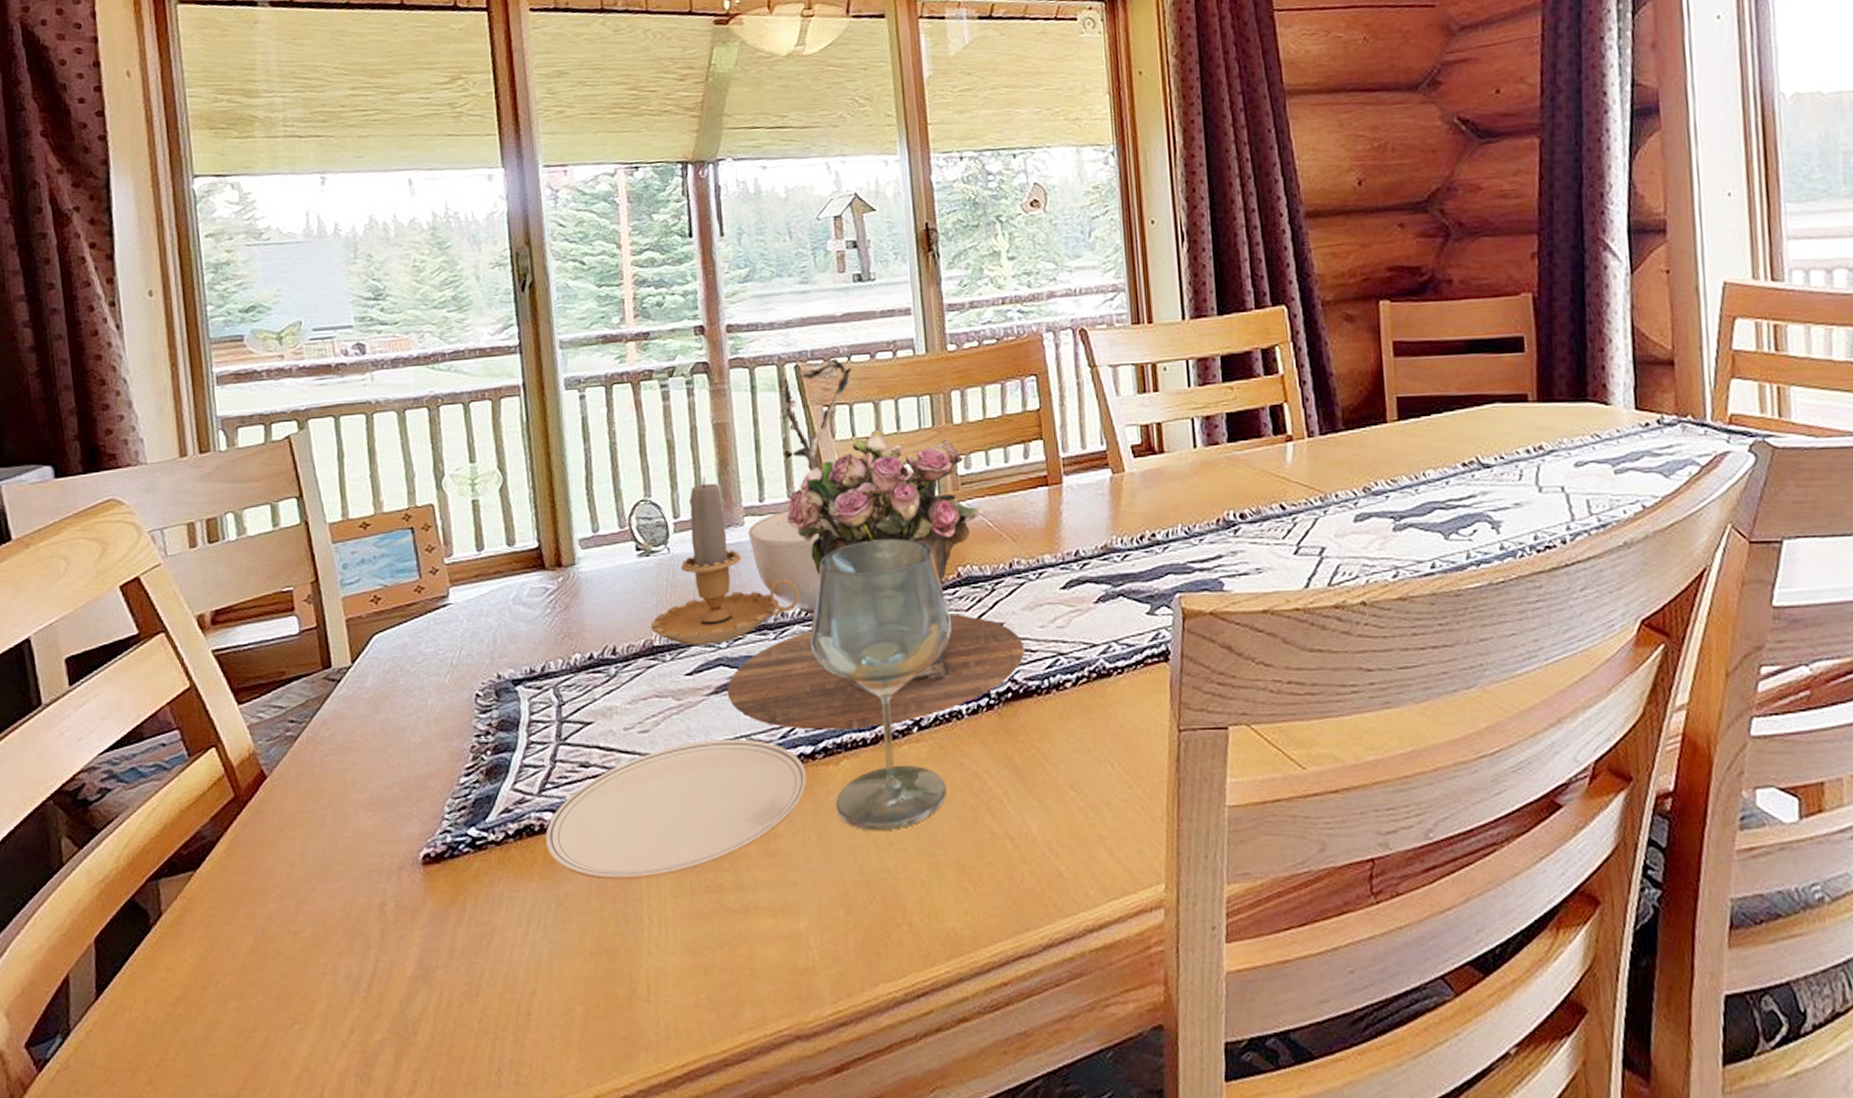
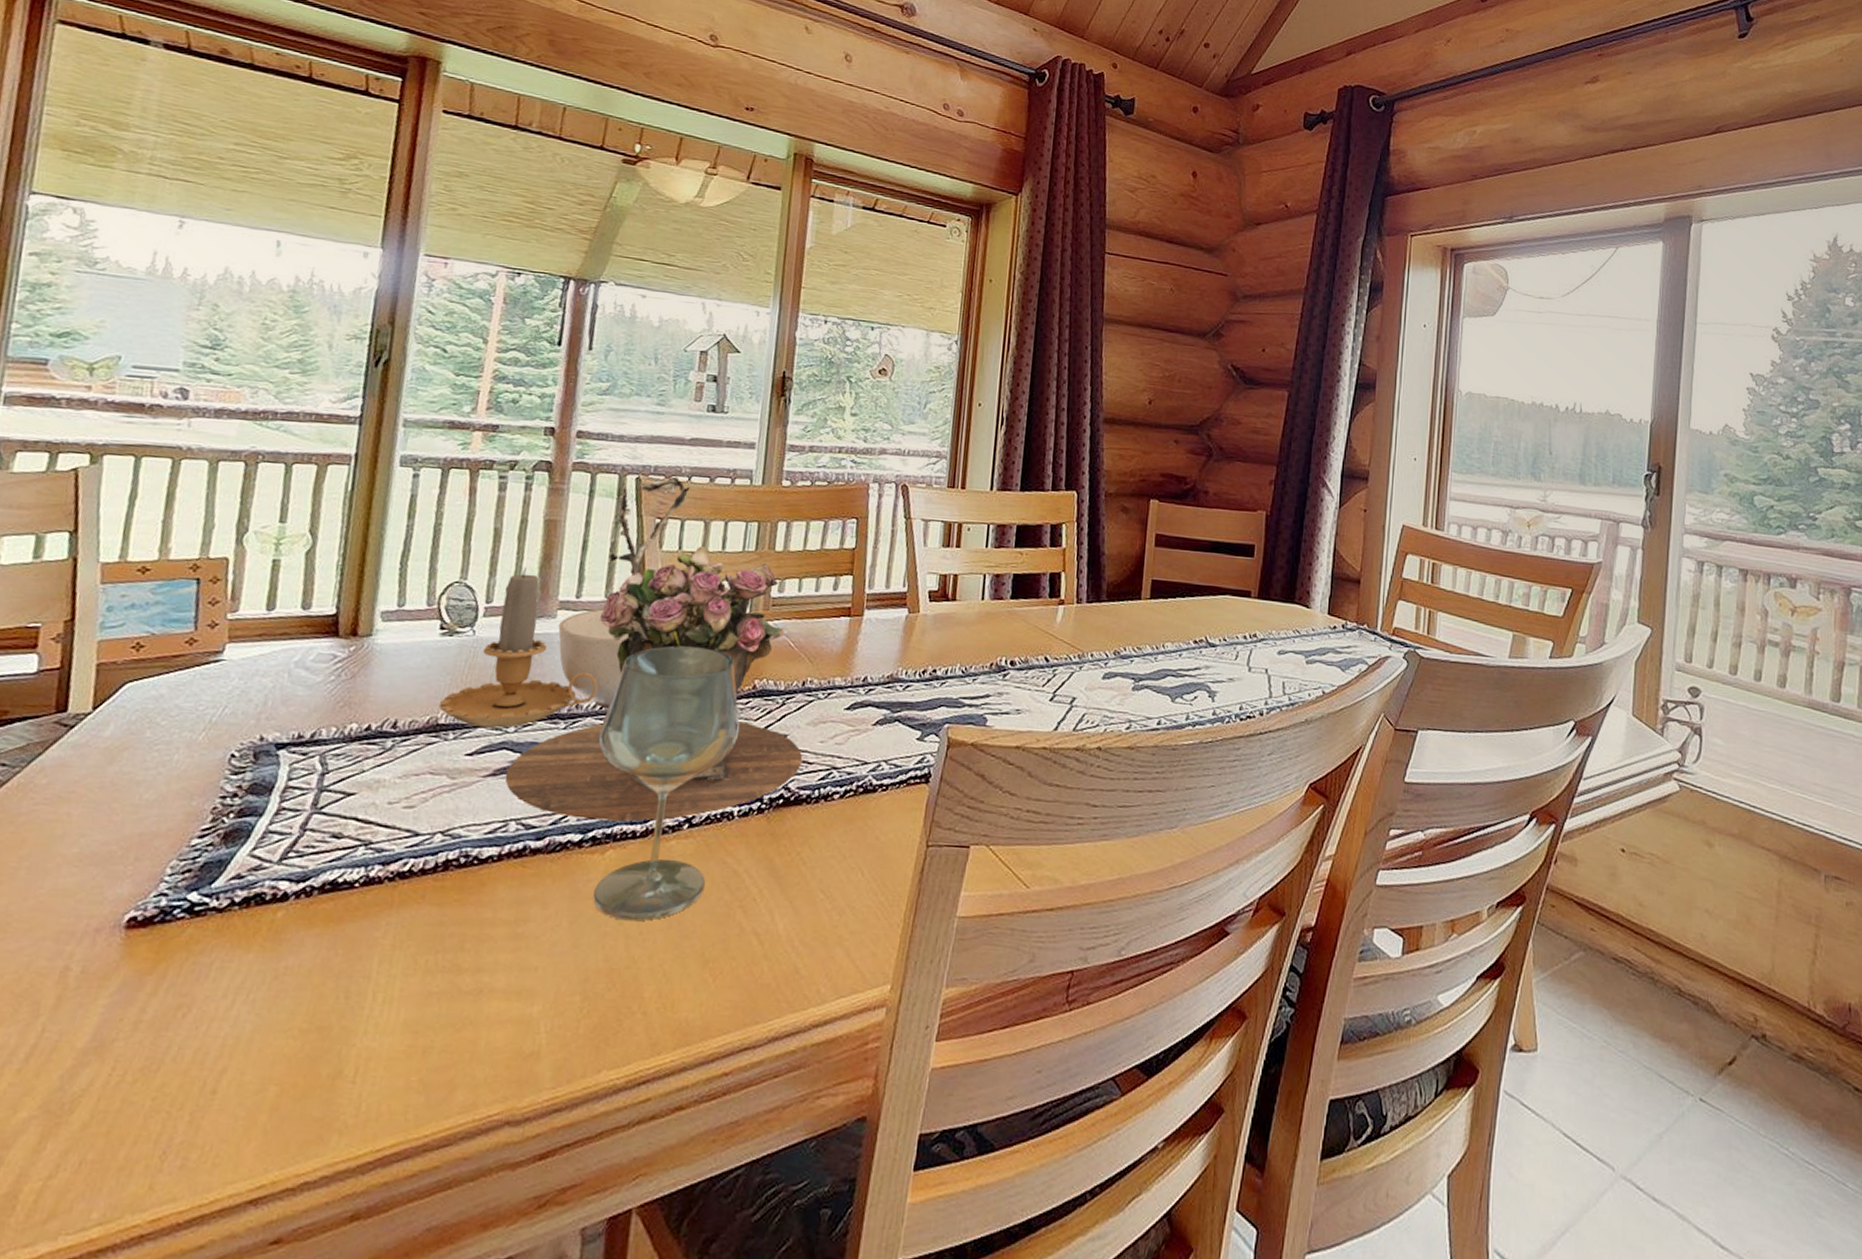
plate: present [545,738,807,881] -> none [274,820,571,957]

